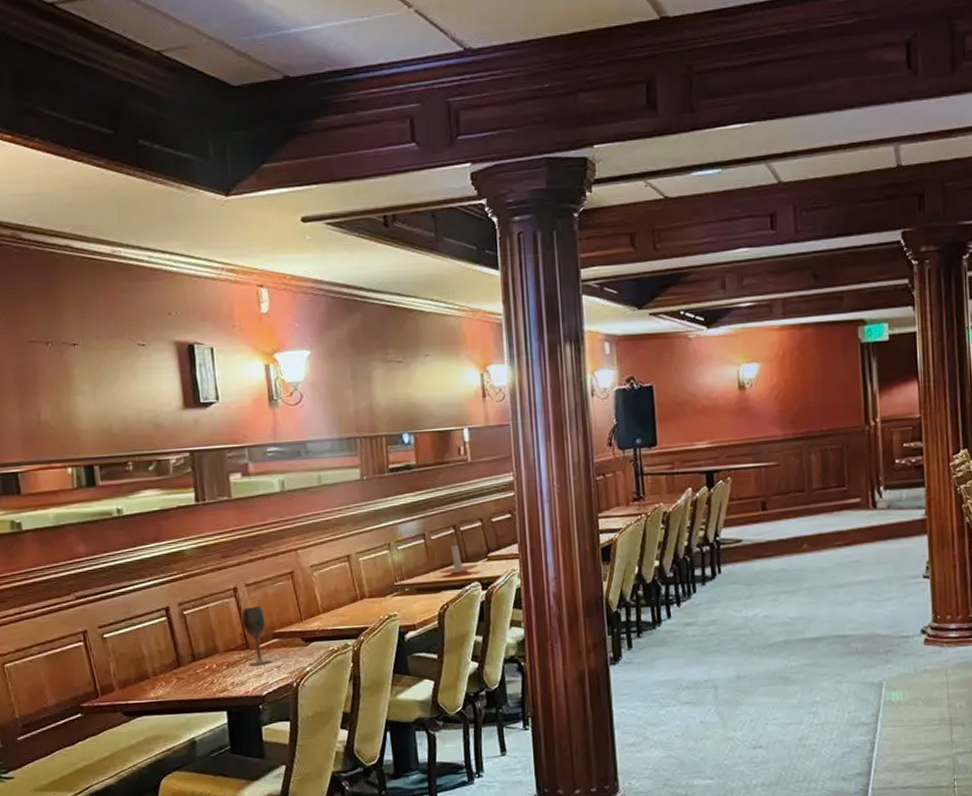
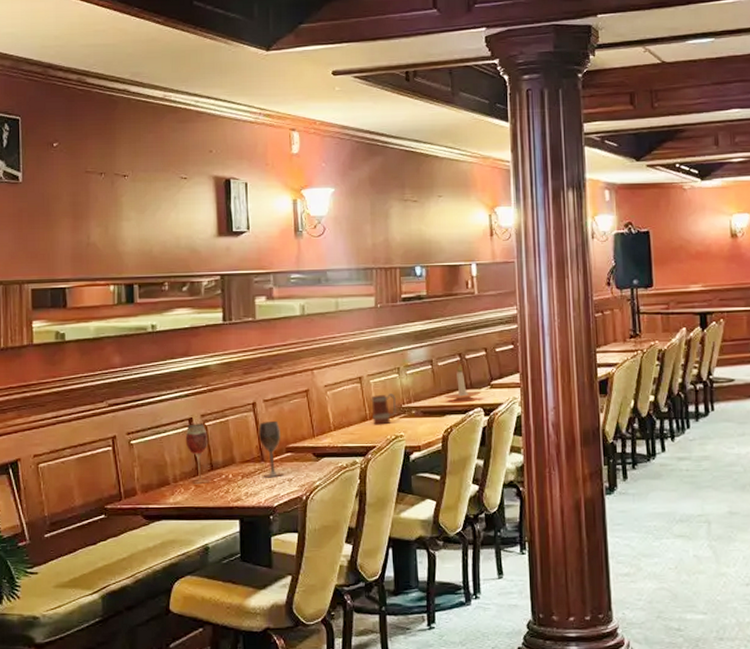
wineglass: none [162,612,192,678] -> present [185,423,210,485]
beer mug: none [361,571,389,606] -> present [371,393,397,426]

